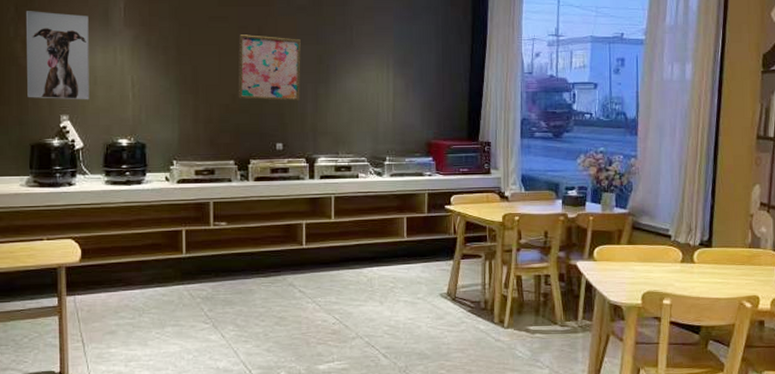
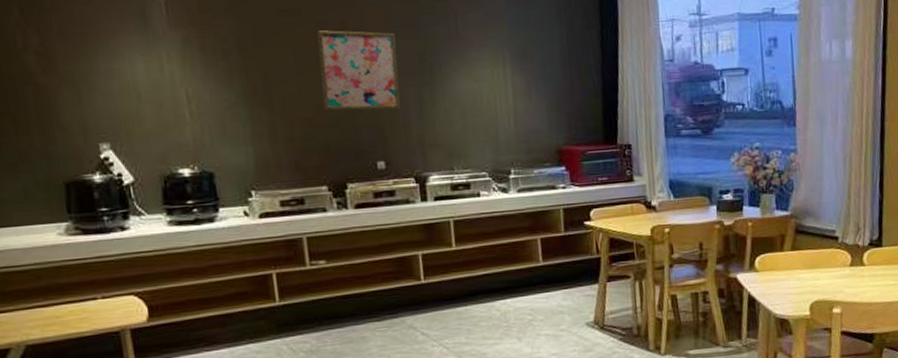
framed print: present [25,11,89,100] -> none [34,12,134,125]

